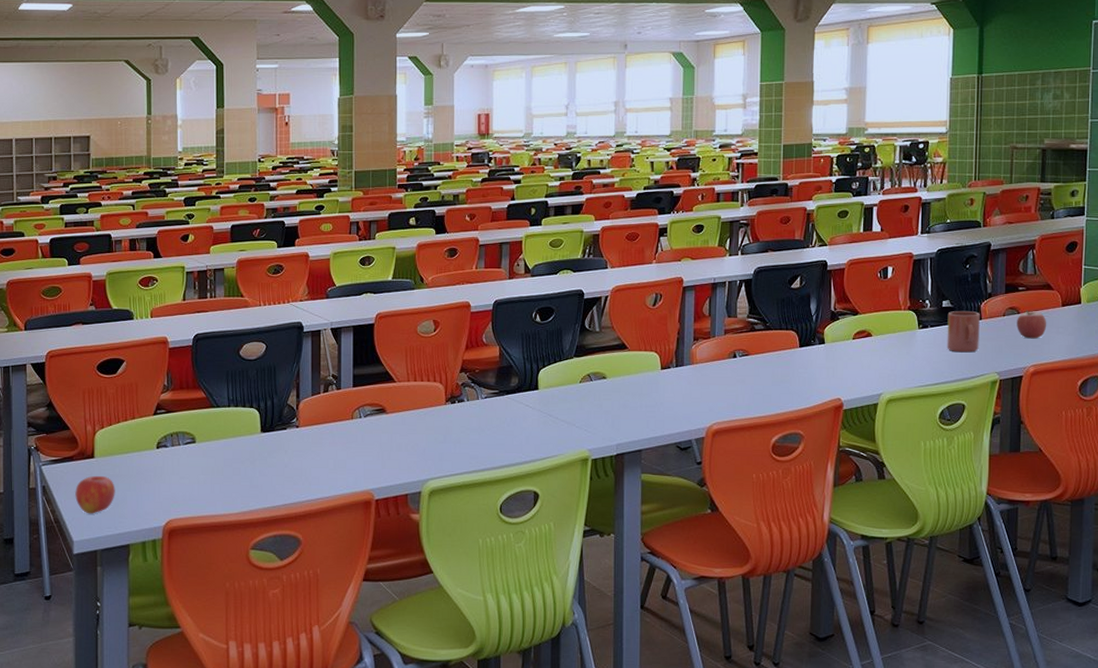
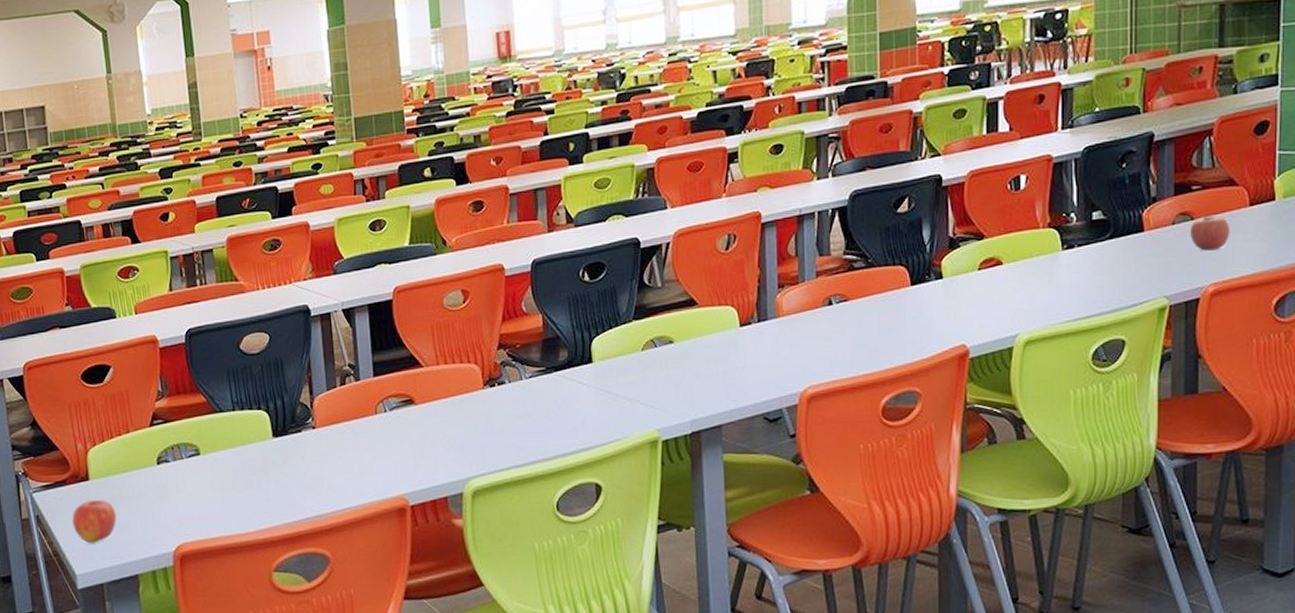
cup: present [947,311,980,353] -> none [1099,222,1142,276]

